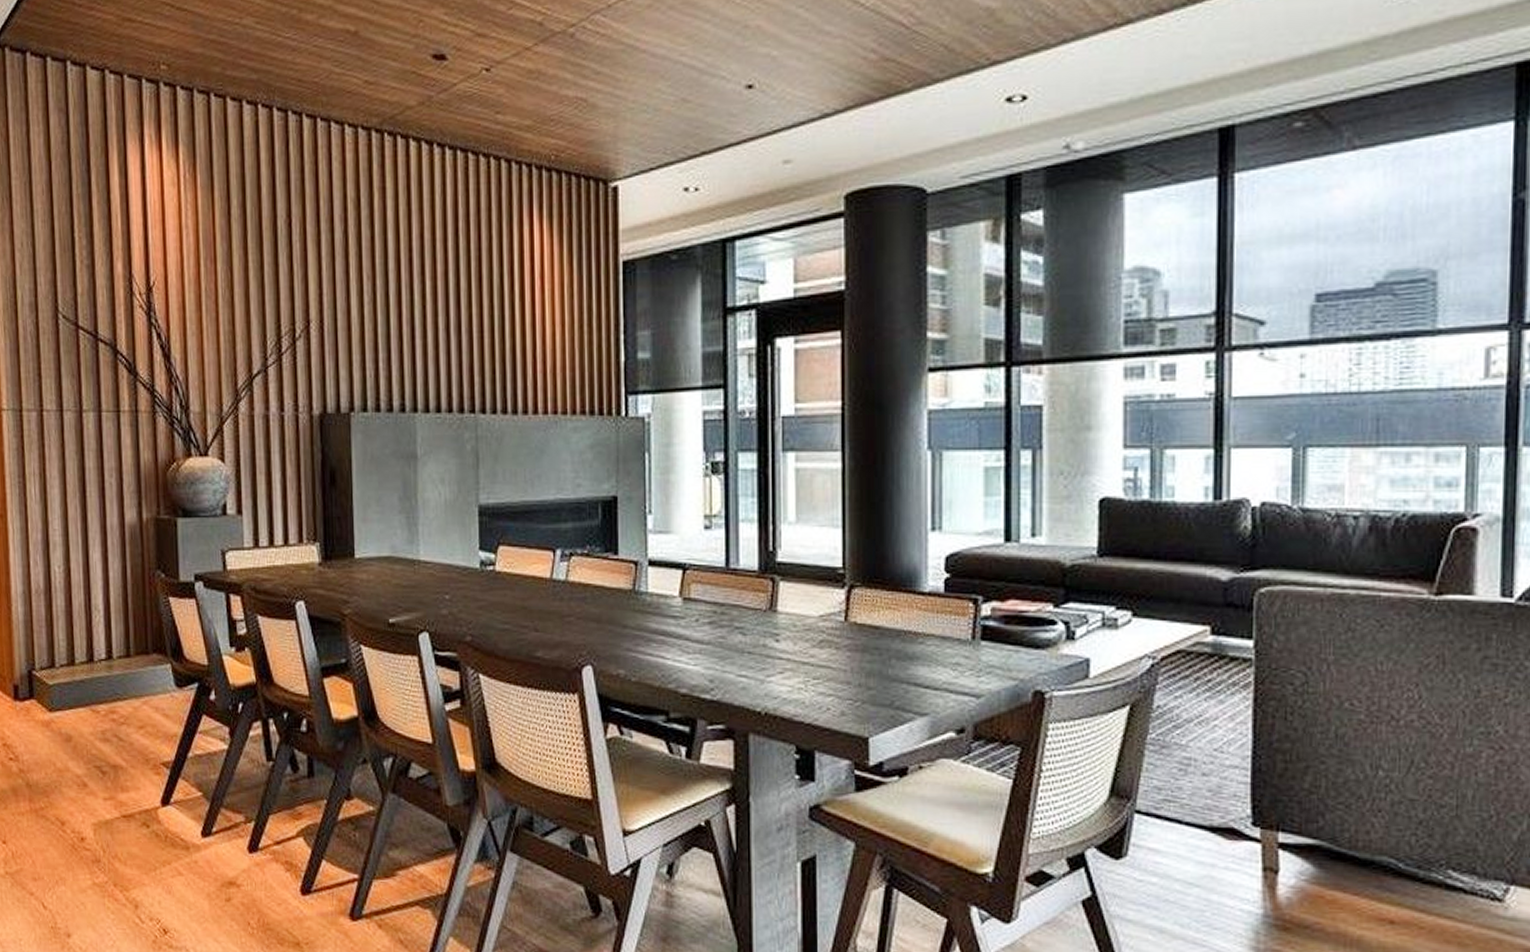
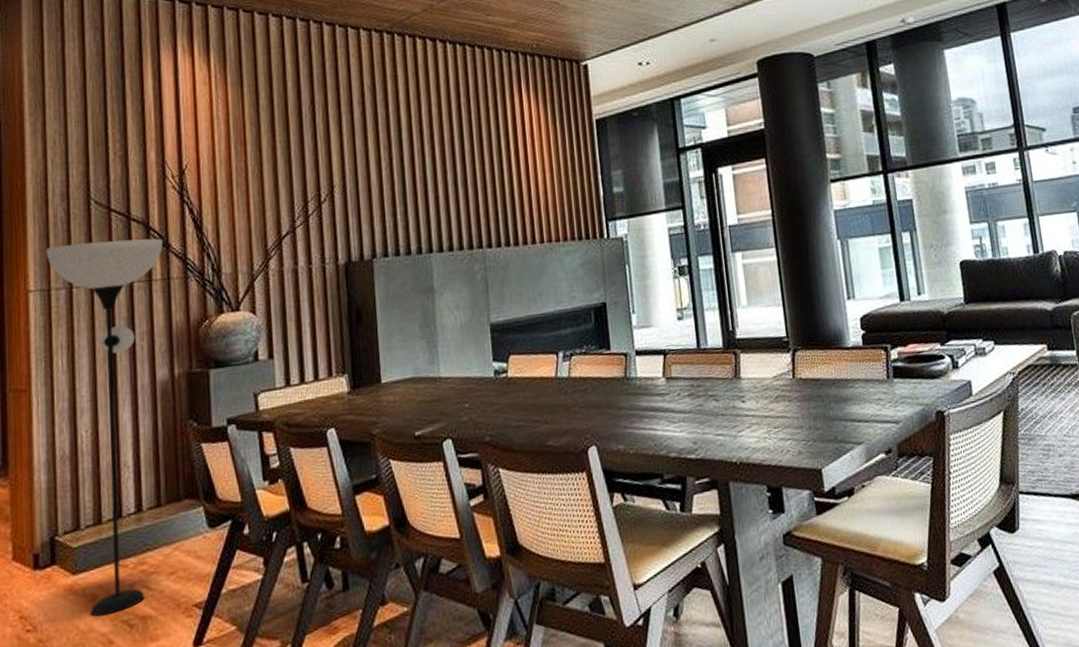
floor lamp: none [17,362,131,758] -> present [46,238,164,617]

